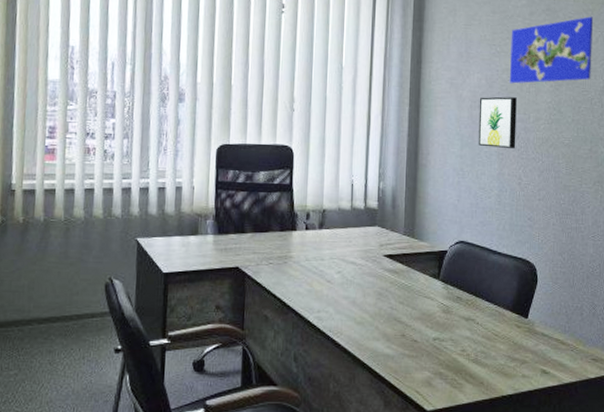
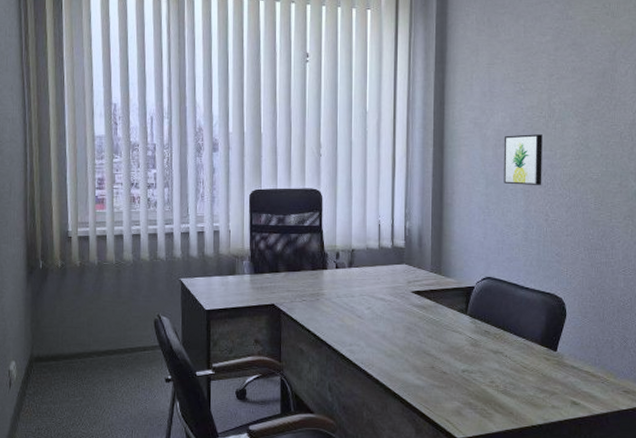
world map: present [509,16,594,84] -> none [534,49,623,121]

